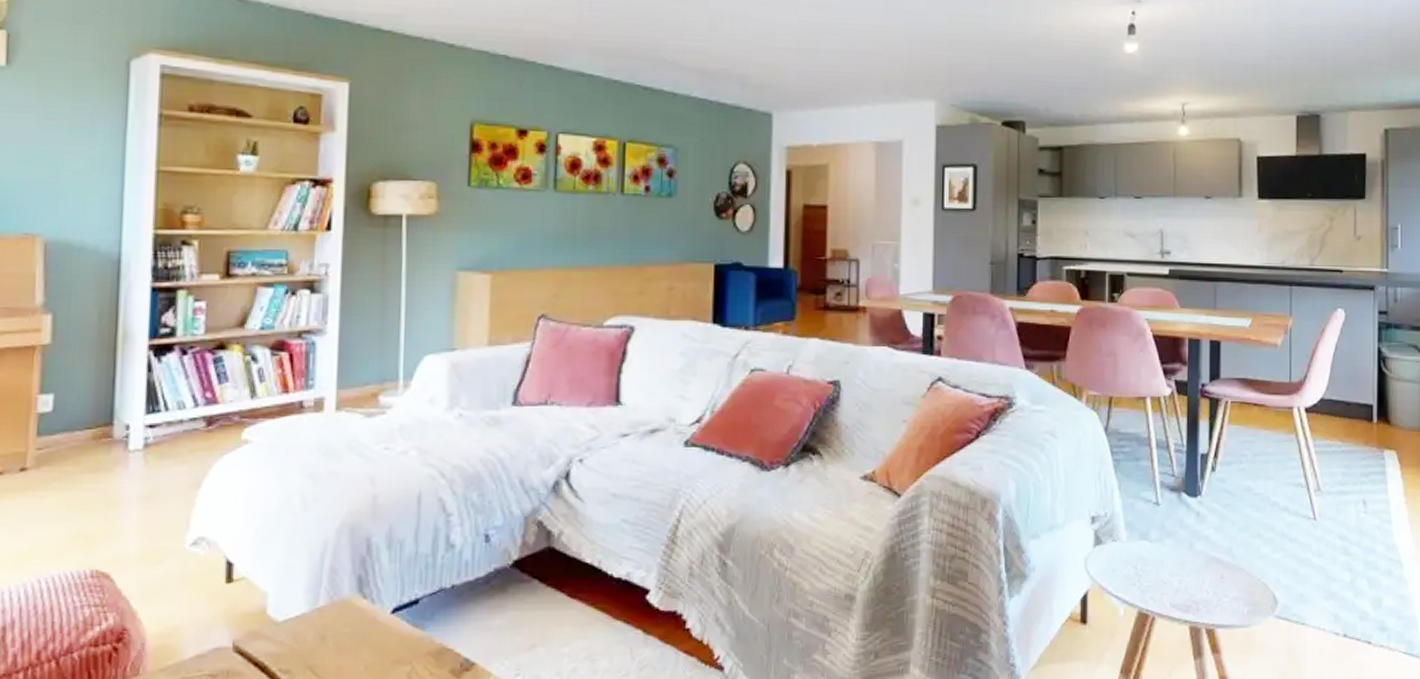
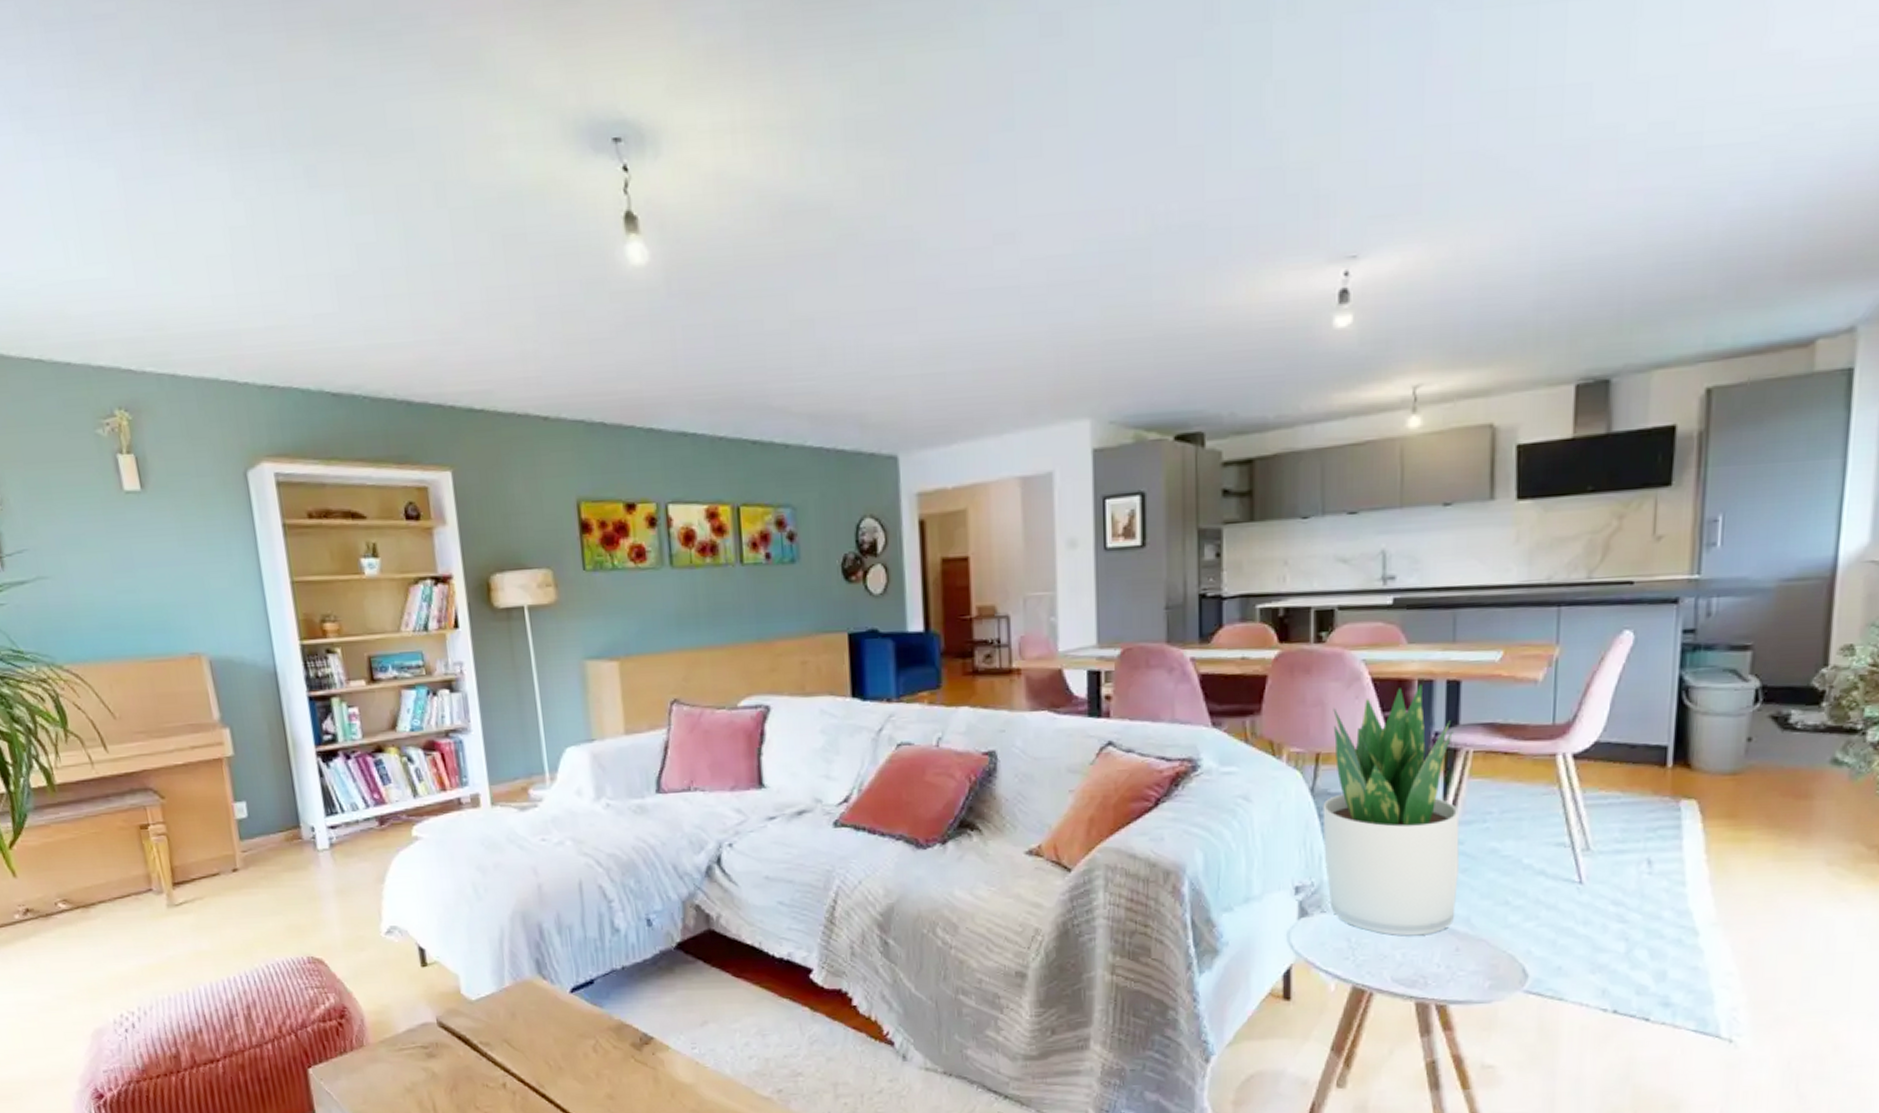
planter: none [1114,342,1222,565] -> present [1322,684,1460,937]

